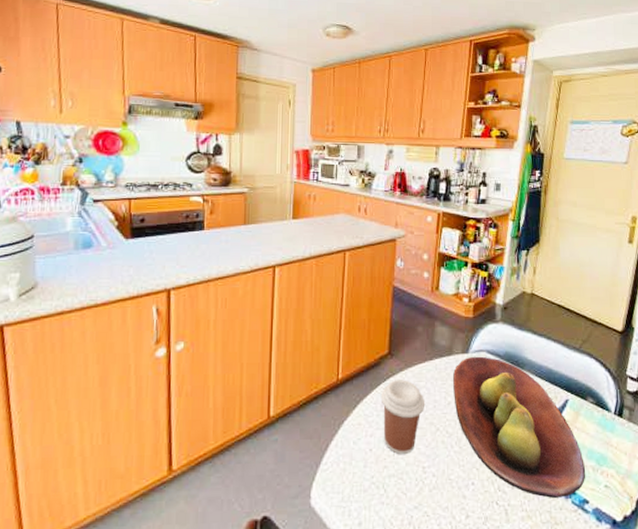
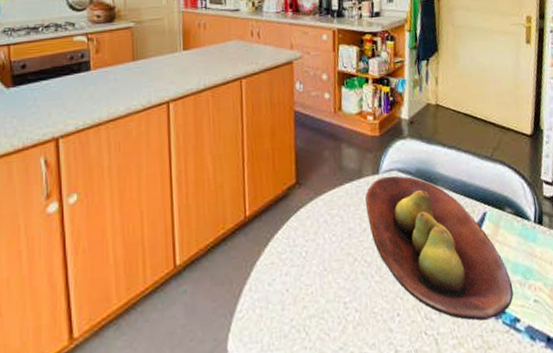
coffee cup: present [380,380,426,455] -> none [292,209,340,292]

